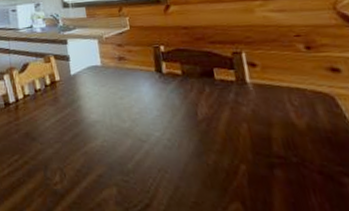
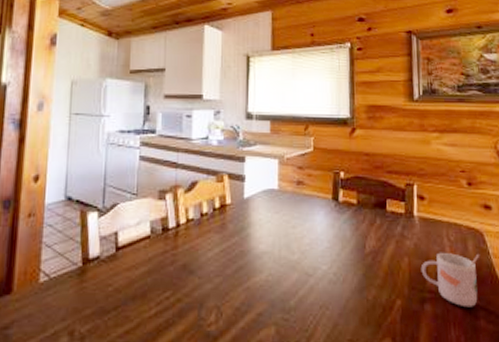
mug: none [263,117,340,174] -> present [420,252,480,308]

